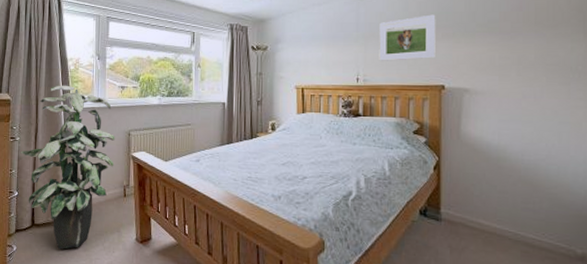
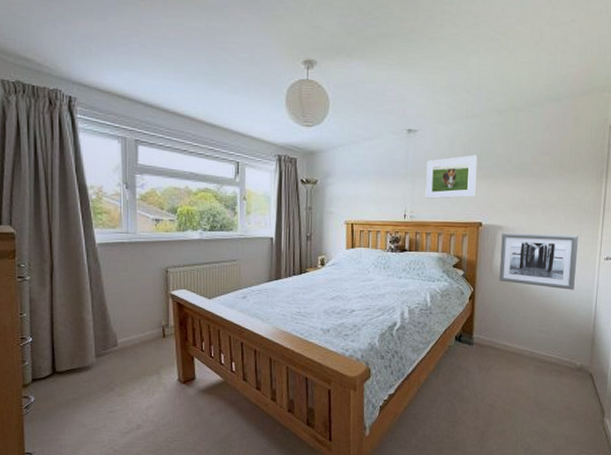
indoor plant: present [20,85,115,249] -> none [32,216,150,396]
wall art: none [468,96,566,162] -> present [499,232,578,290]

